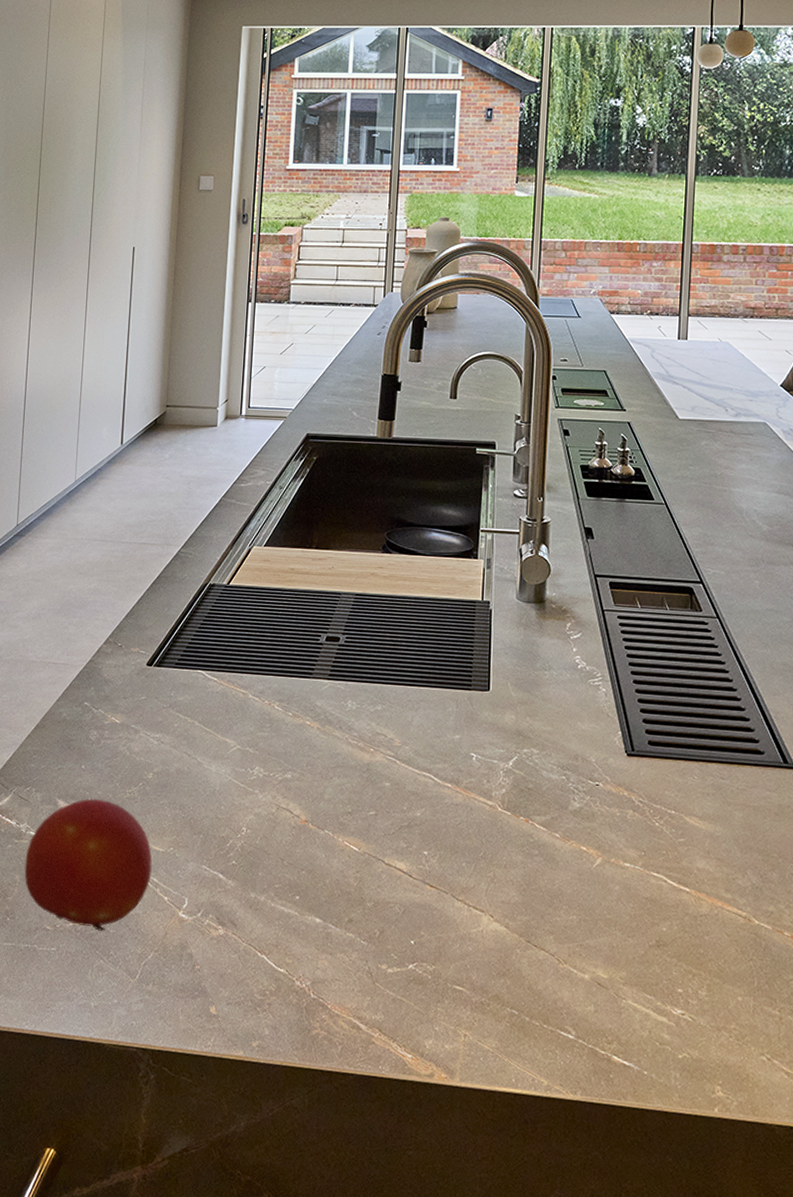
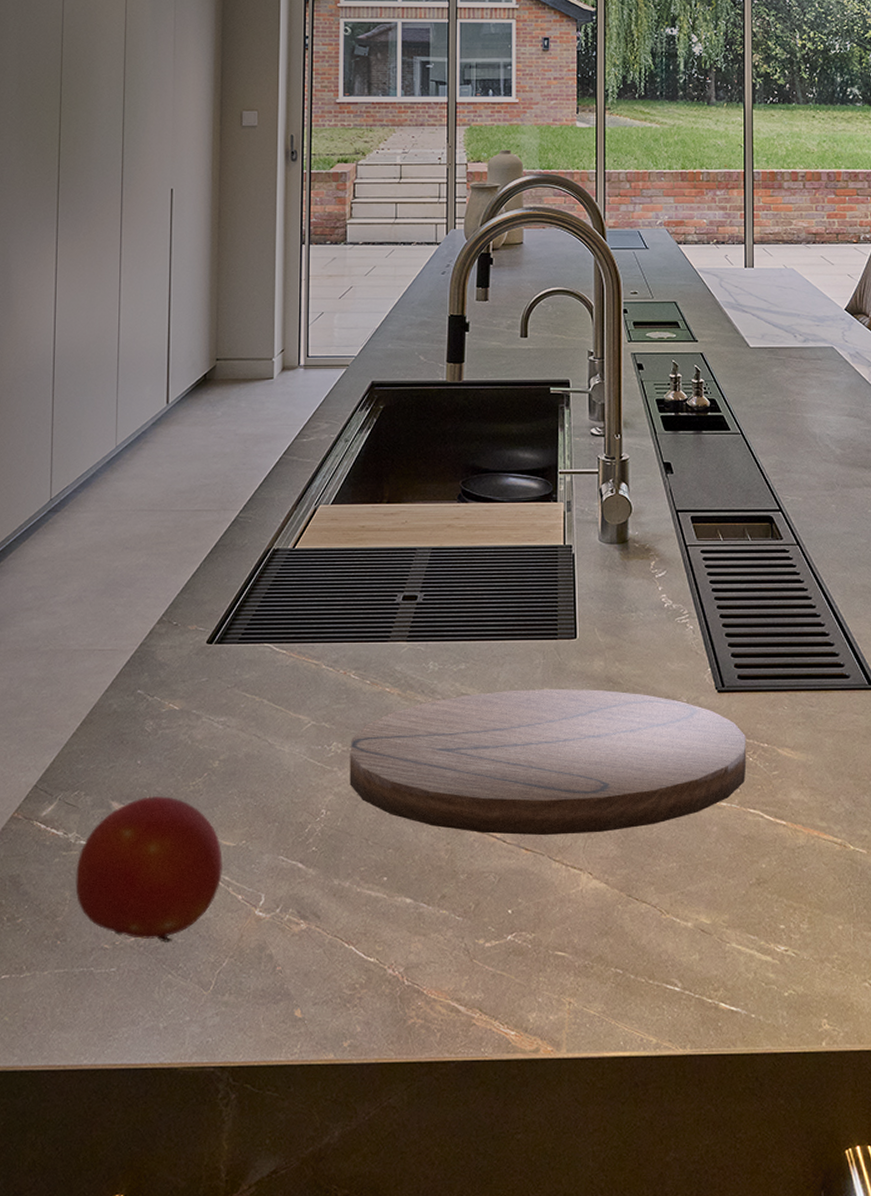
cutting board: none [269,734,654,879] -> present [349,689,747,836]

